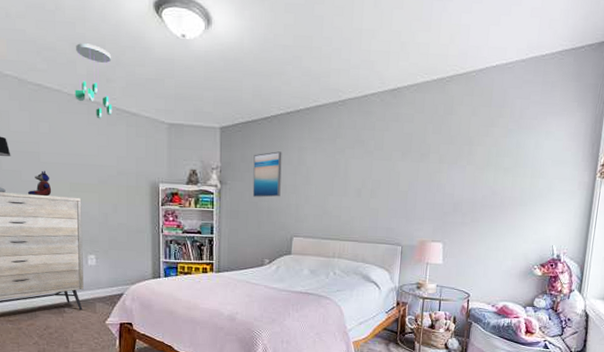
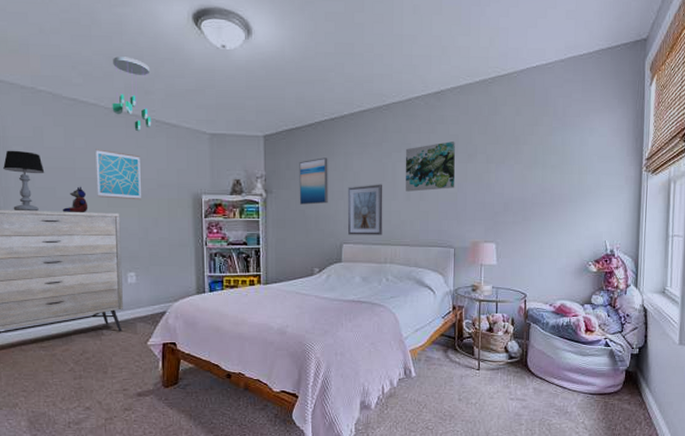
wall art: none [59,134,102,186] -> present [95,149,141,200]
picture frame: none [298,179,335,230] -> present [347,184,383,235]
wall art: none [357,140,409,189] -> present [405,141,456,192]

